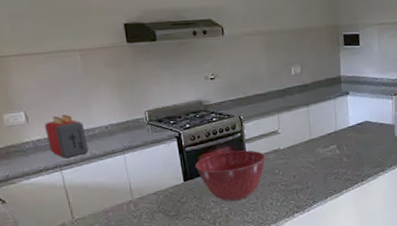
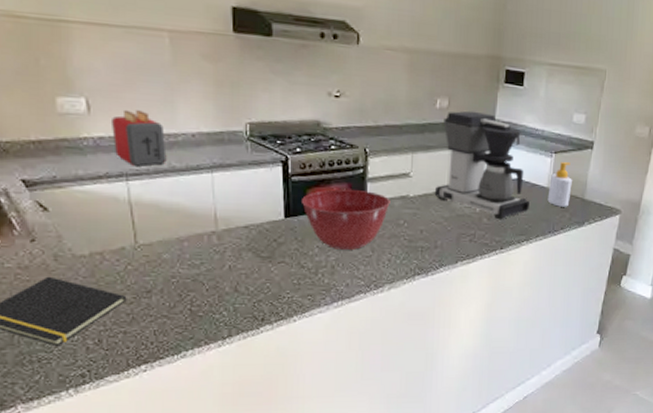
coffee maker: none [299,72,380,158] -> present [434,111,529,220]

